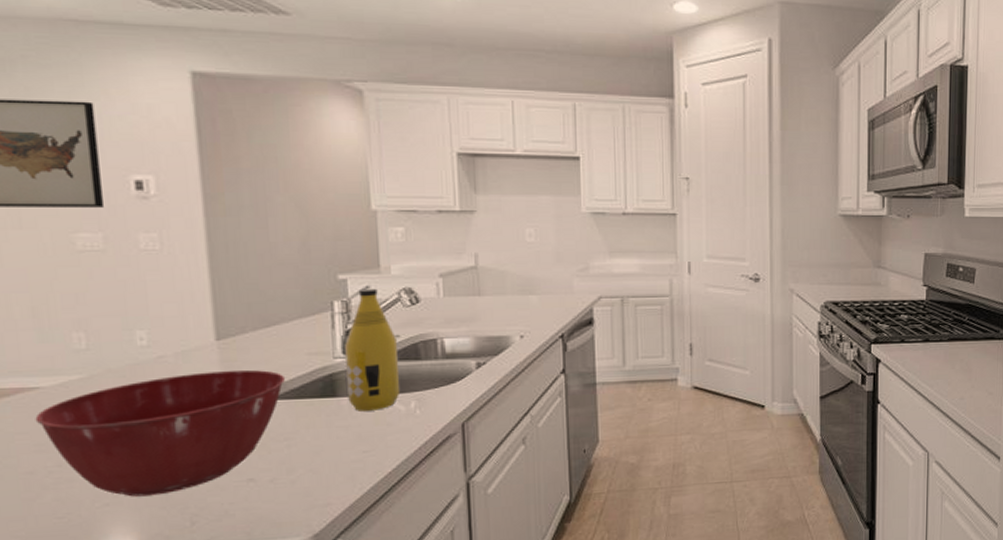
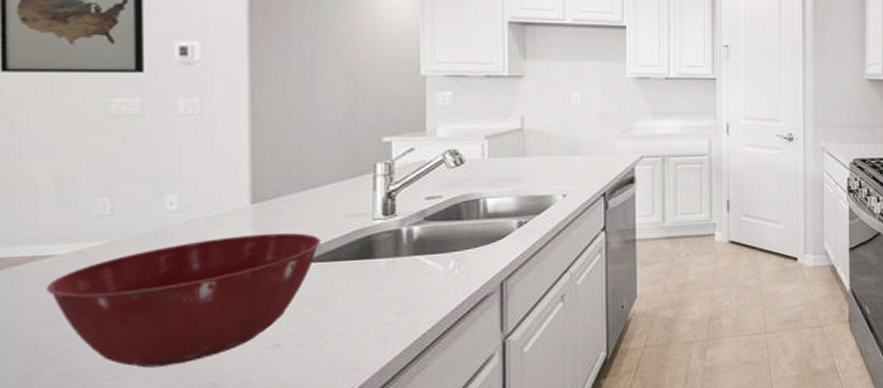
bottle: present [345,288,401,411] -> none [386,150,440,273]

